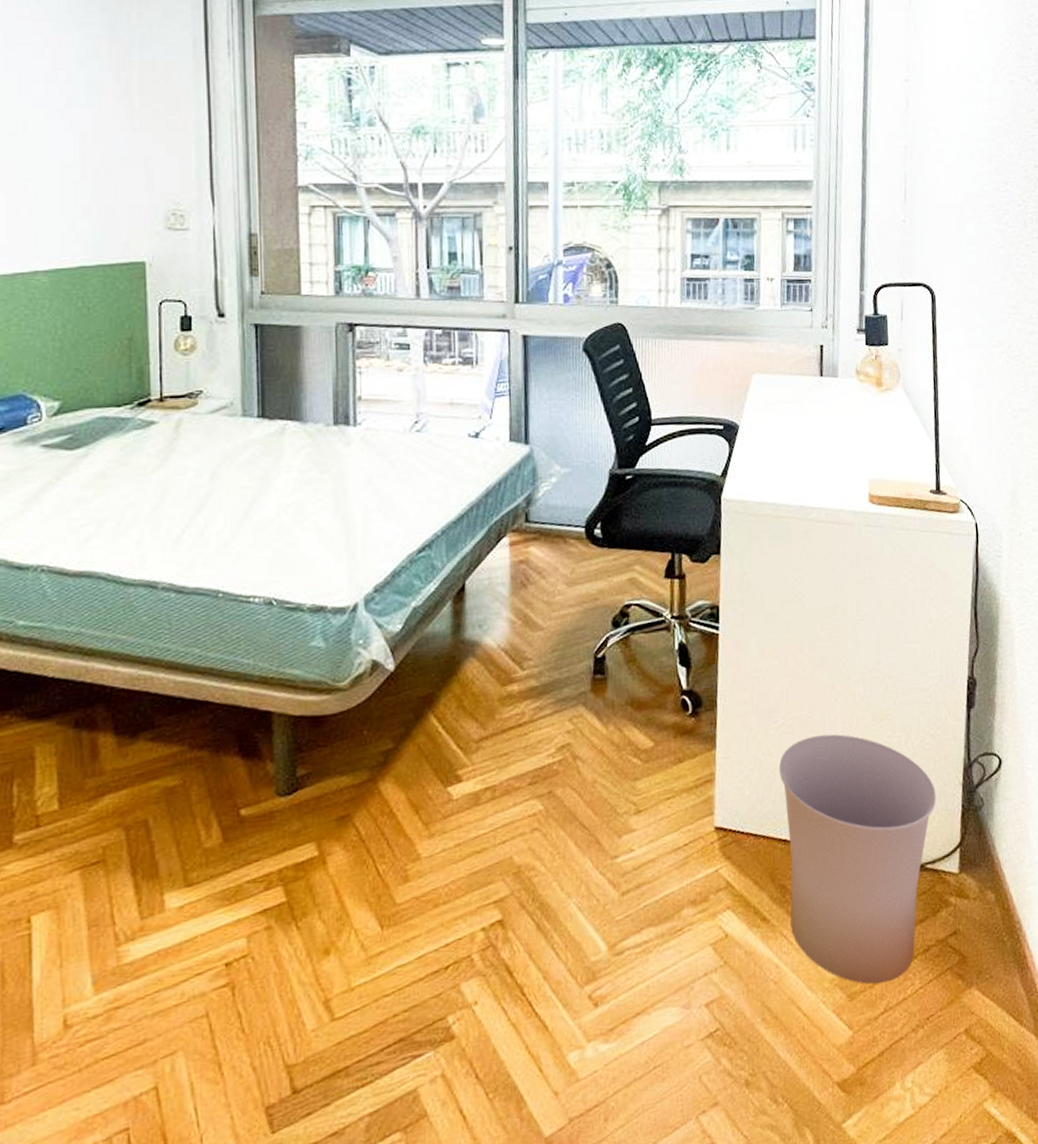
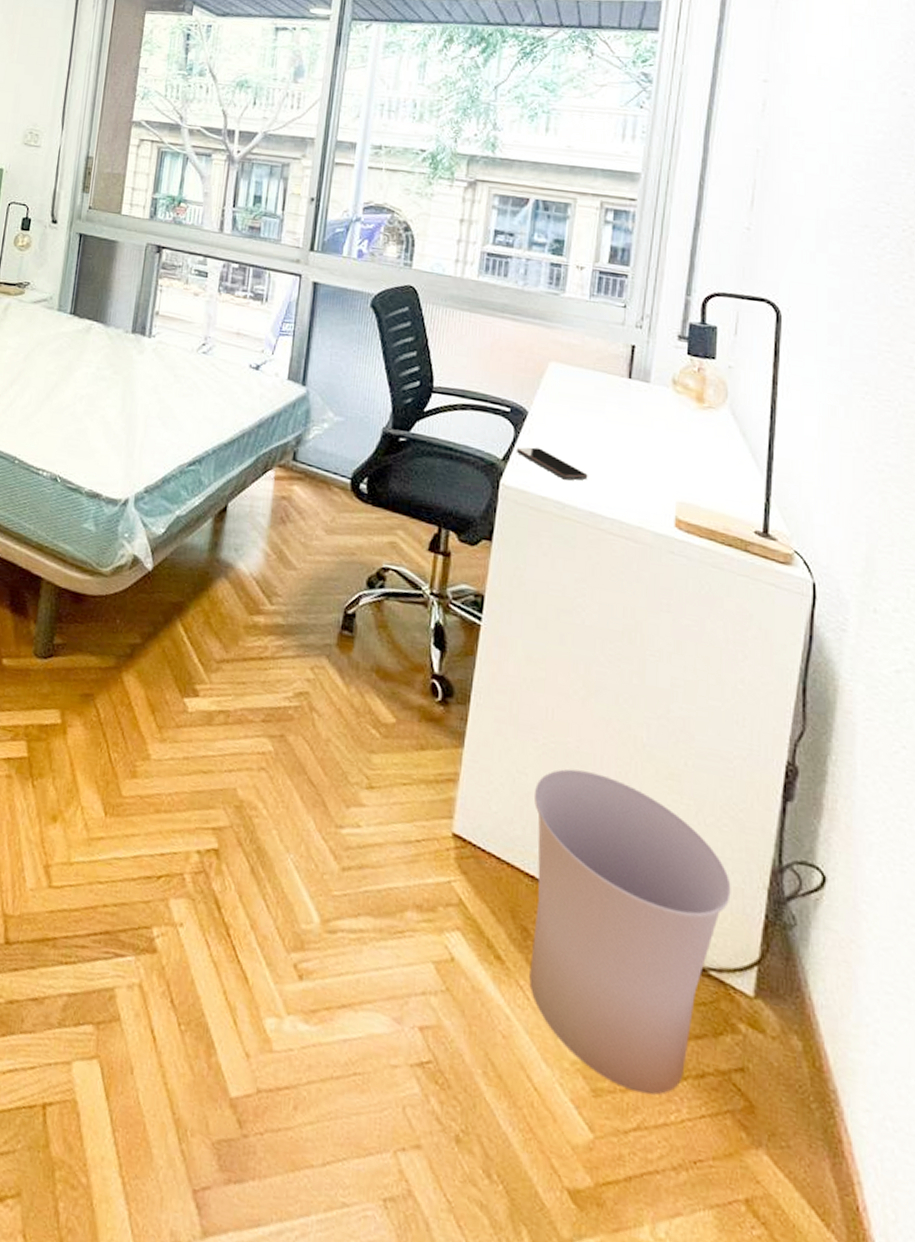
phone: none [733,457,795,482] -> present [517,447,588,480]

